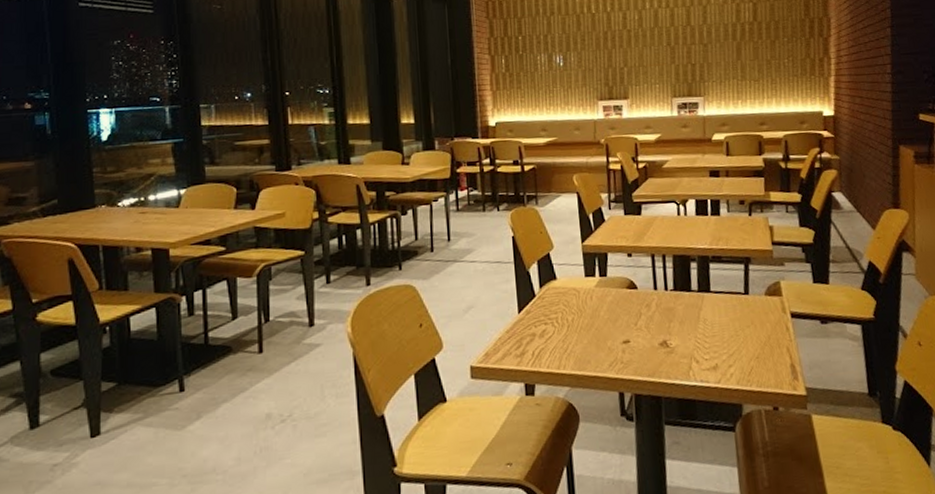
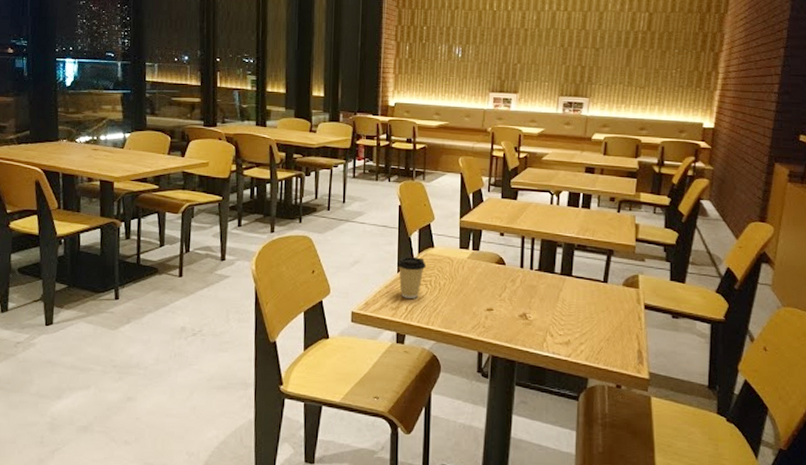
coffee cup: none [516,293,550,343] -> present [396,257,426,299]

